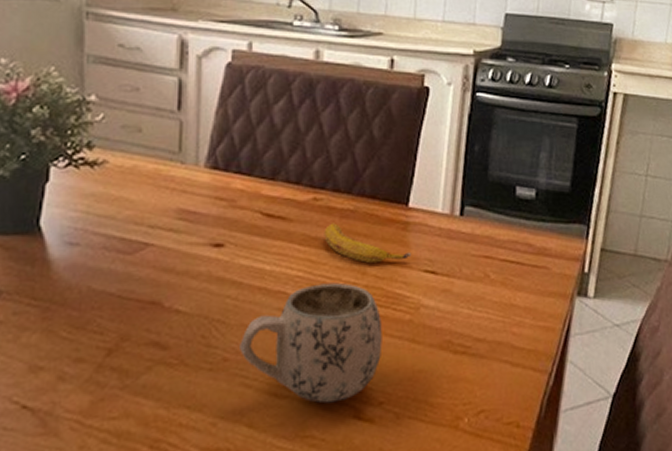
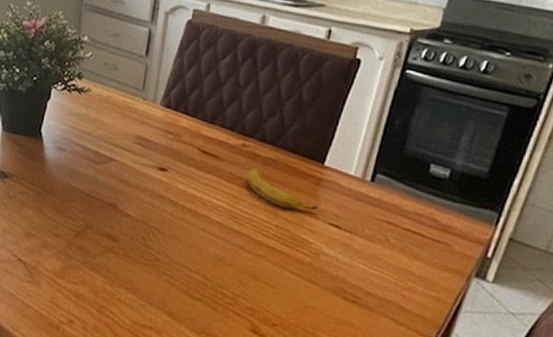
mug: present [240,282,382,403] -> none [169,215,285,315]

